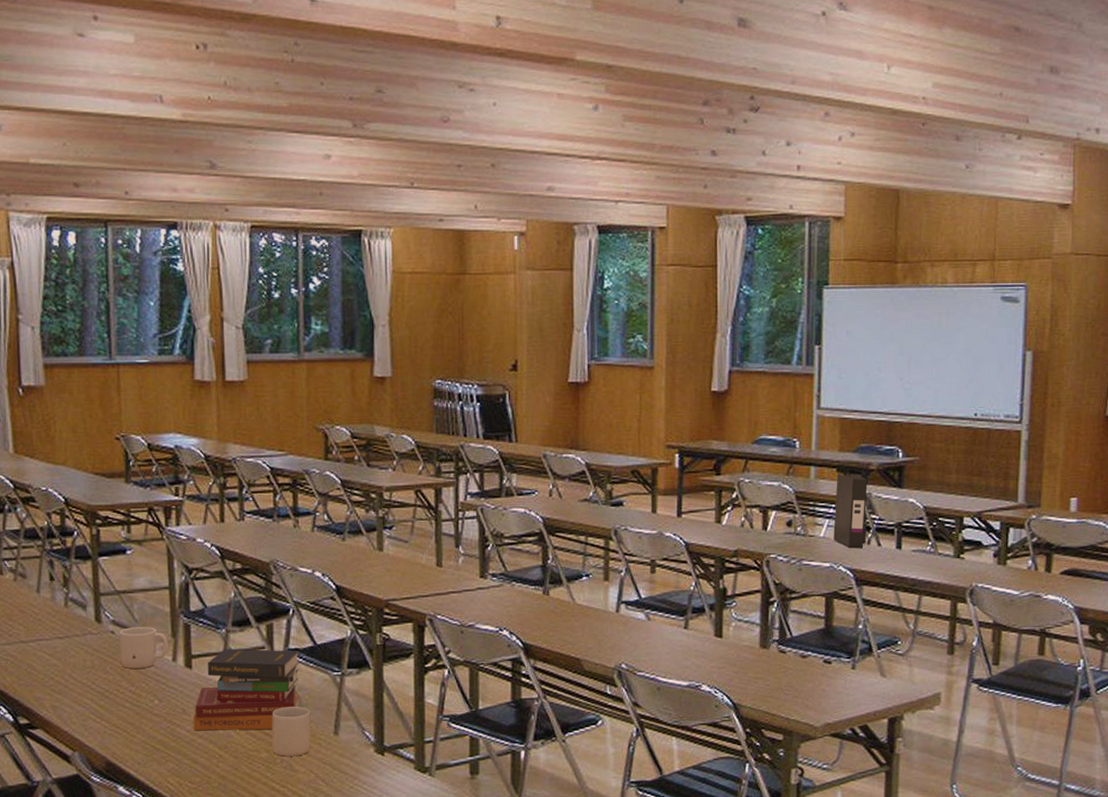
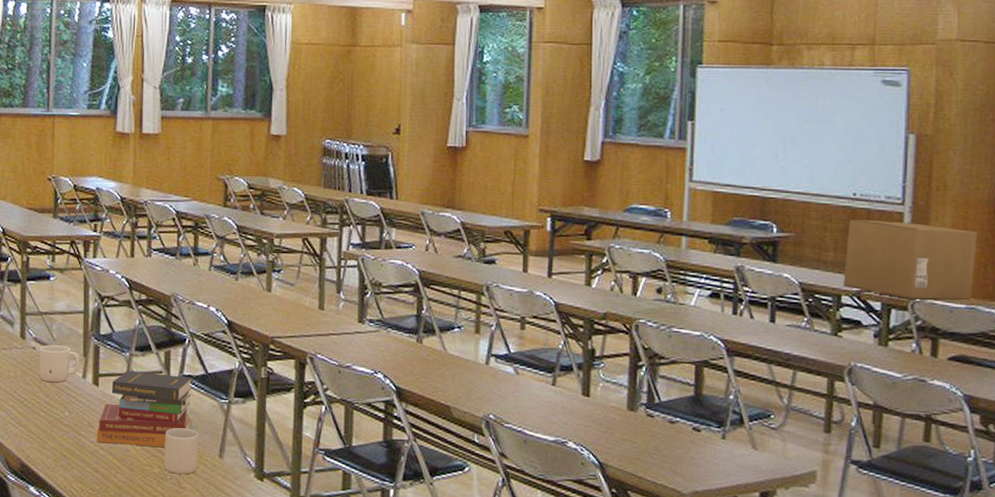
binder: present [833,473,868,549] -> none [704,244,740,320]
box: none [965,439,1088,518] -> present [843,219,977,301]

